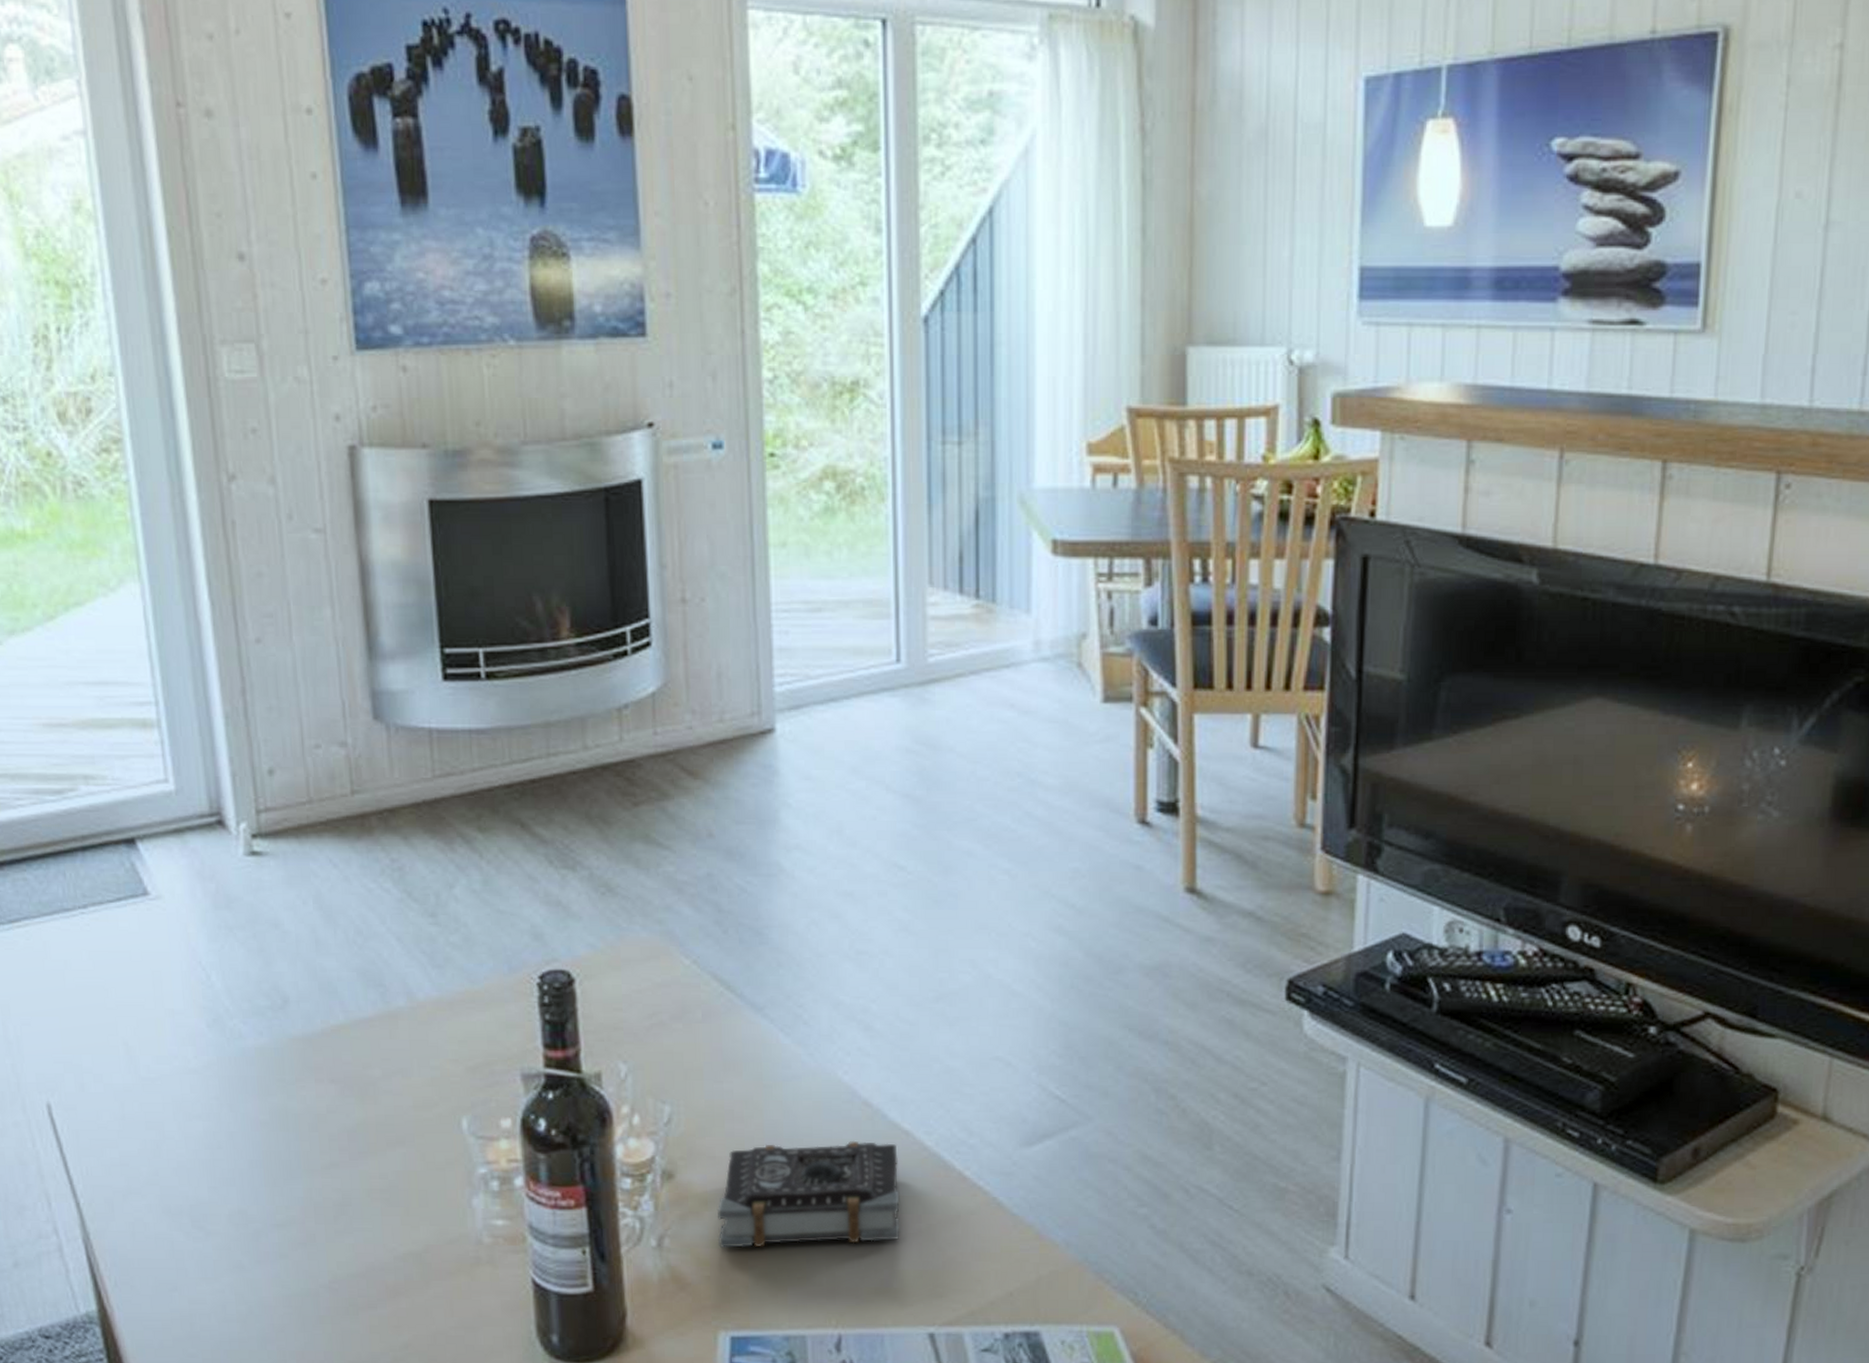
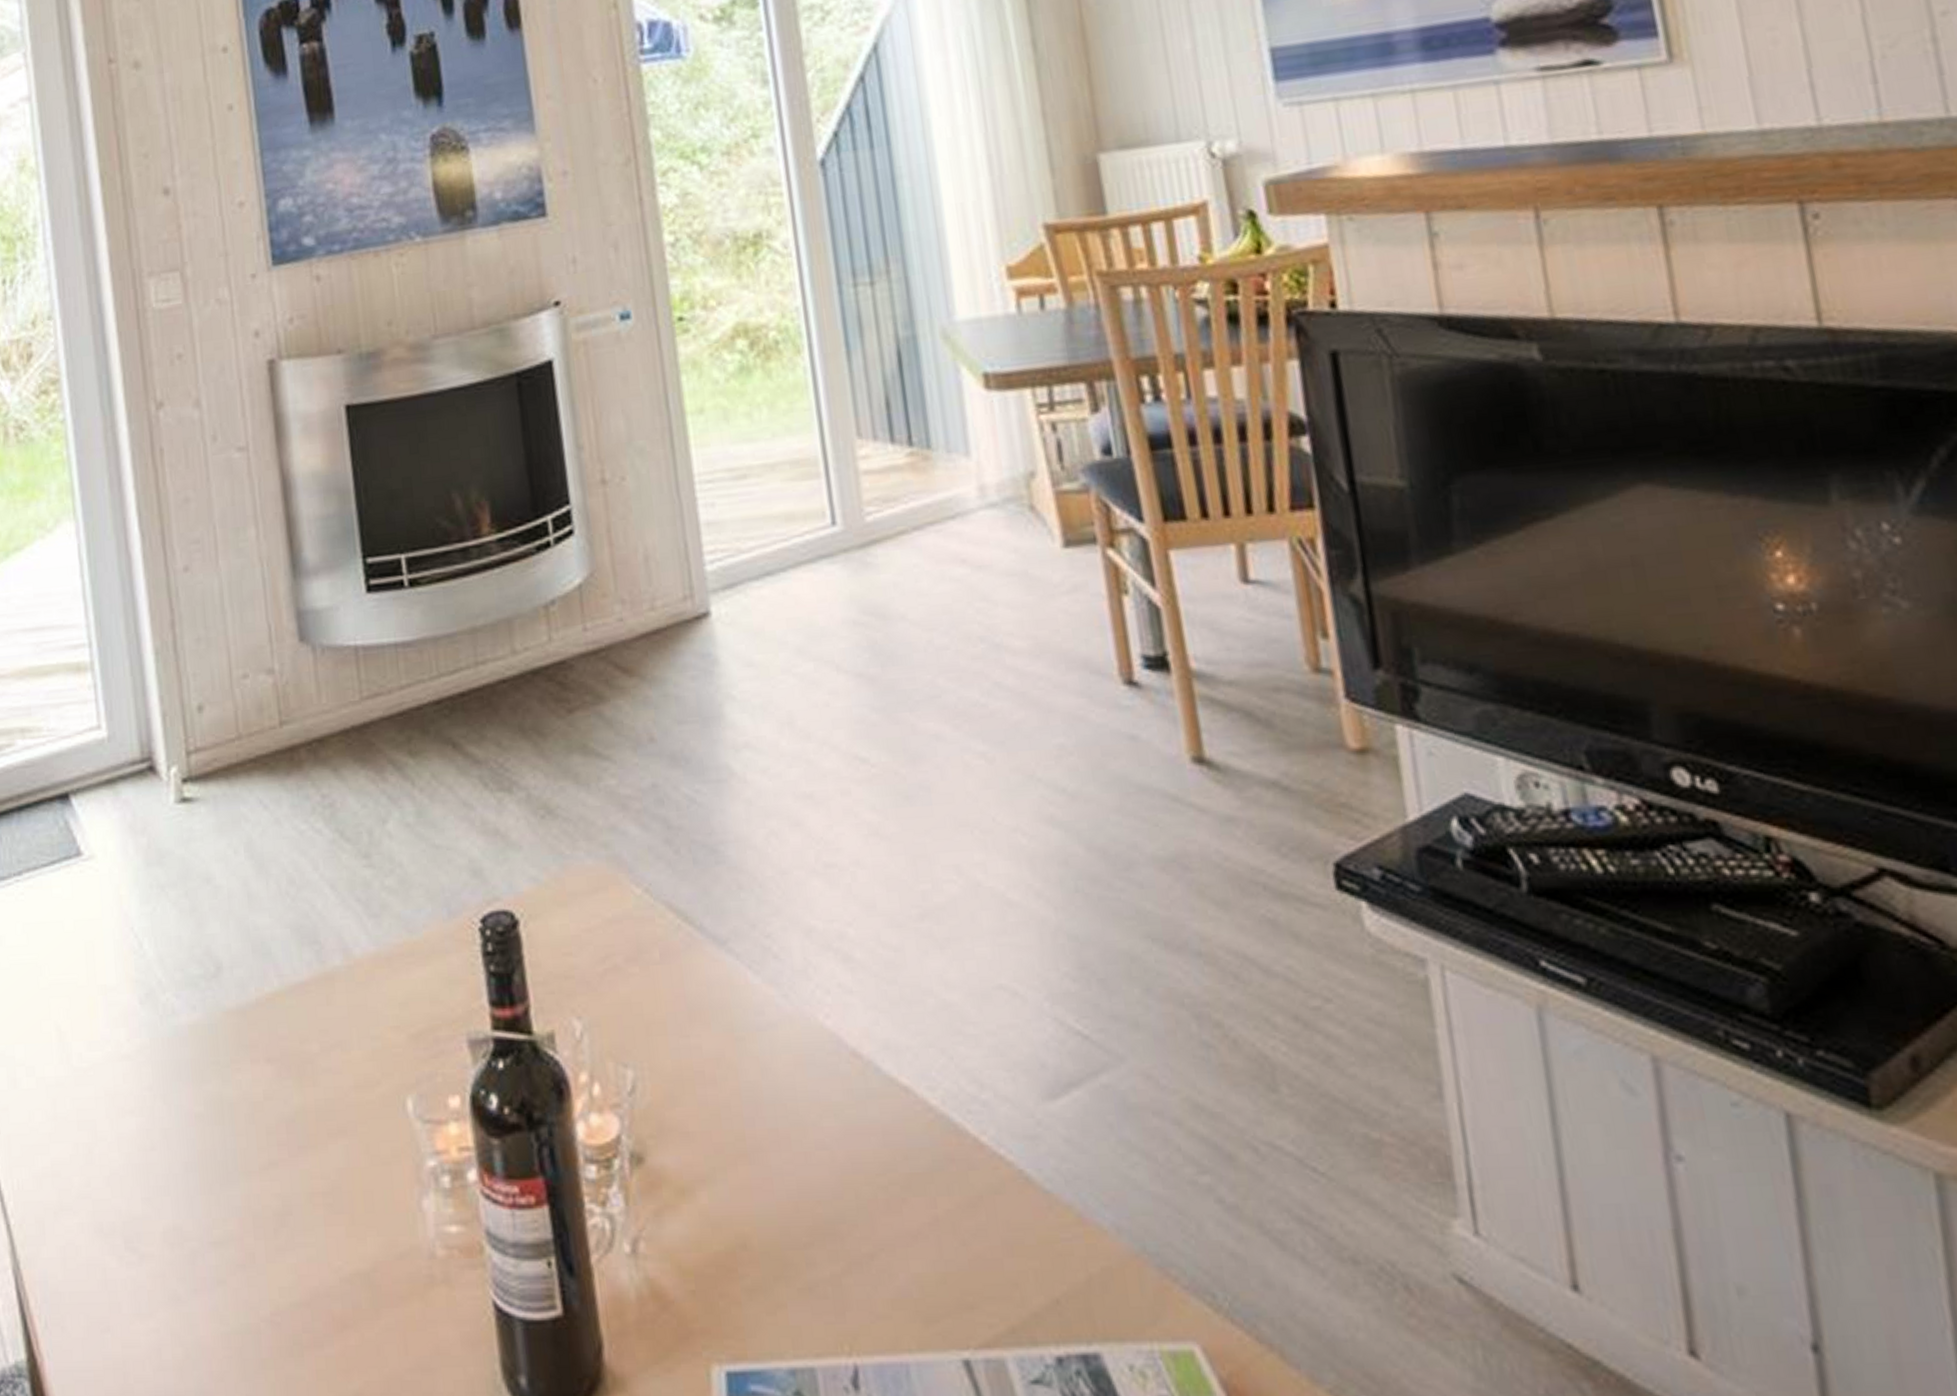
book: present [718,1140,900,1249] -> none [697,1102,914,1253]

